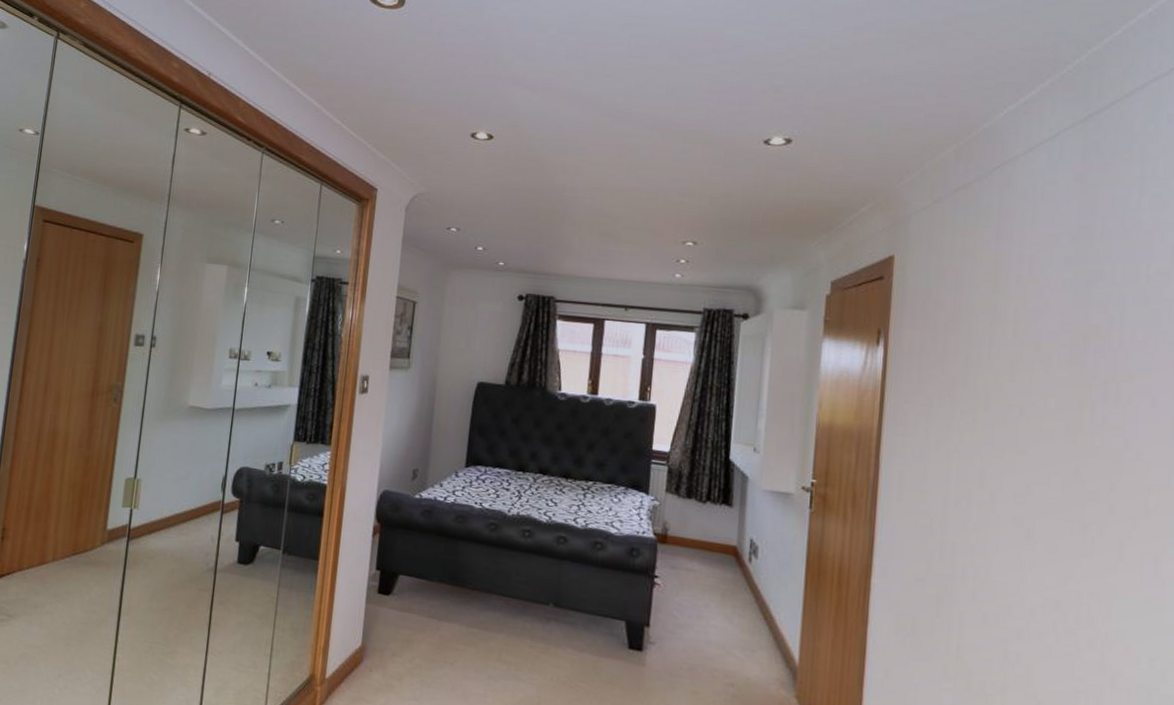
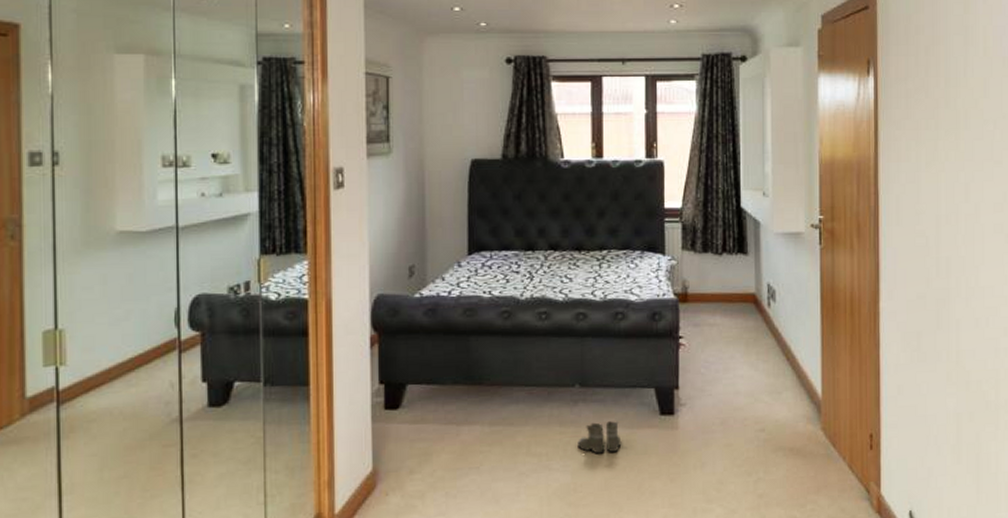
boots: none [544,642,588,676] -> present [576,421,622,454]

